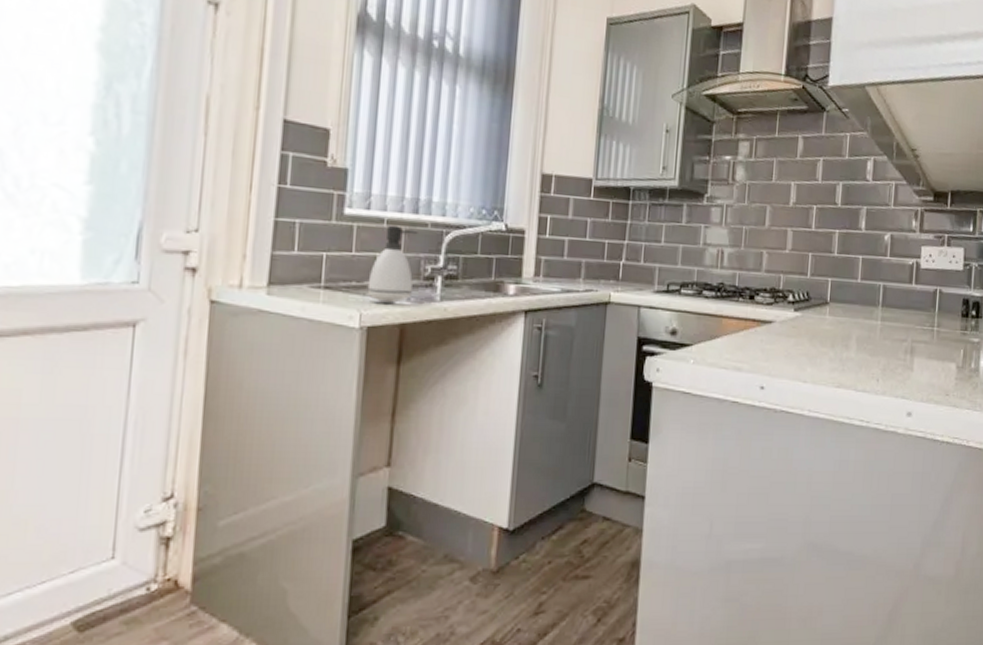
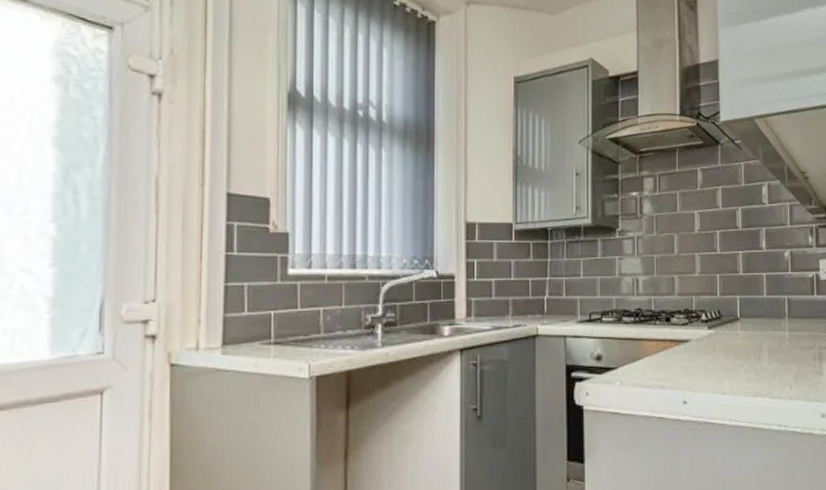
soap dispenser: present [367,225,418,303] -> none [314,281,357,353]

